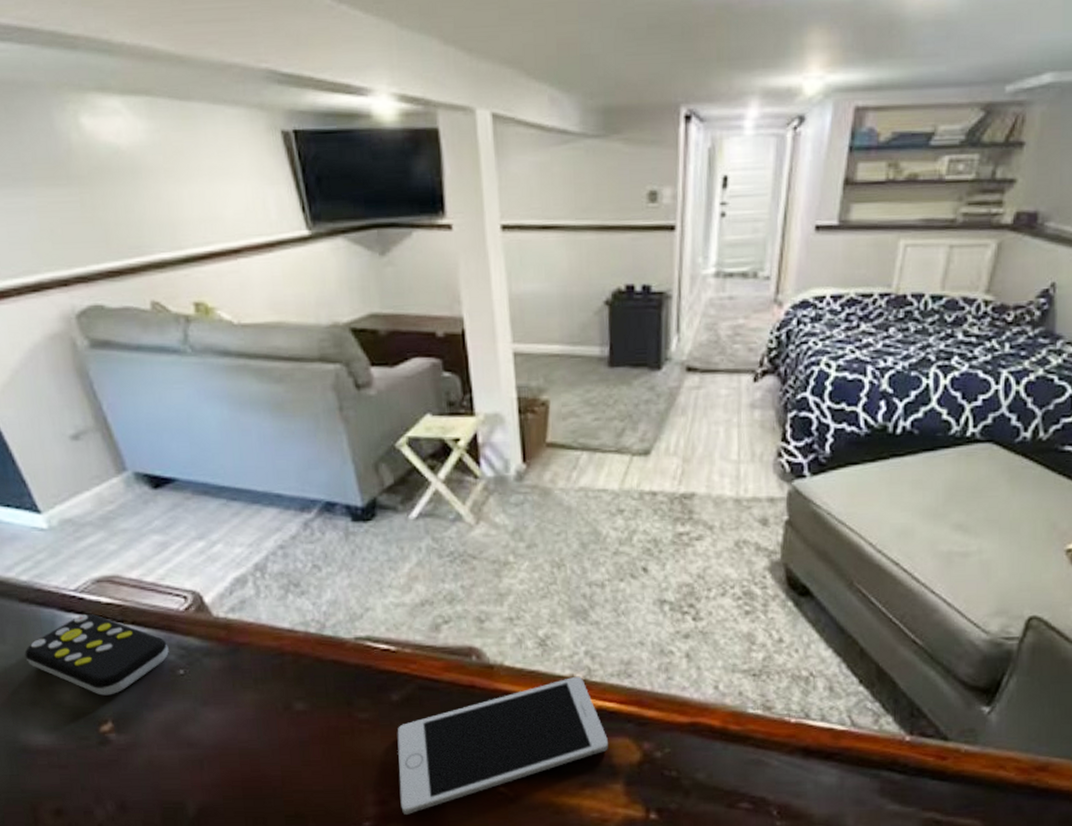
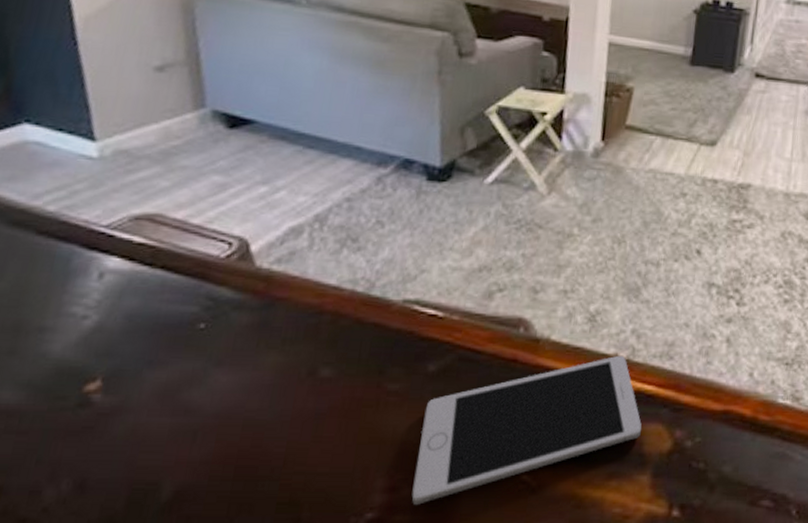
remote control: present [25,614,169,696] -> none [21,254,196,348]

